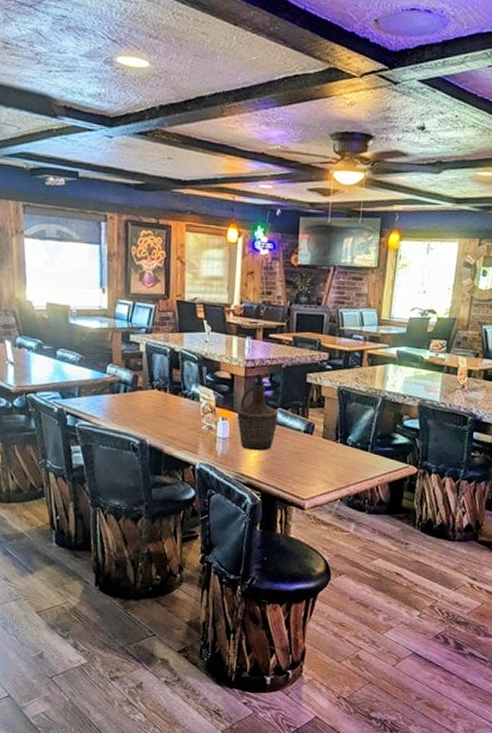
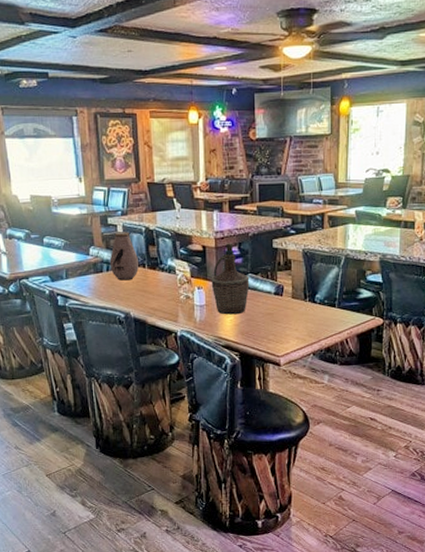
vase: none [128,351,161,404] -> present [109,232,139,281]

